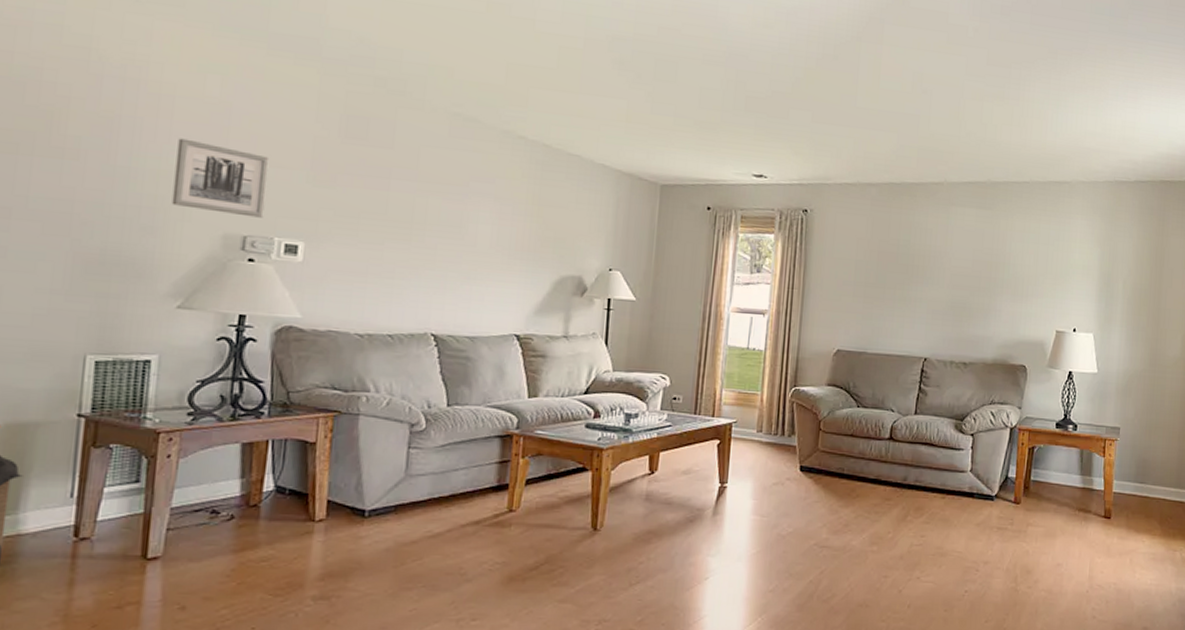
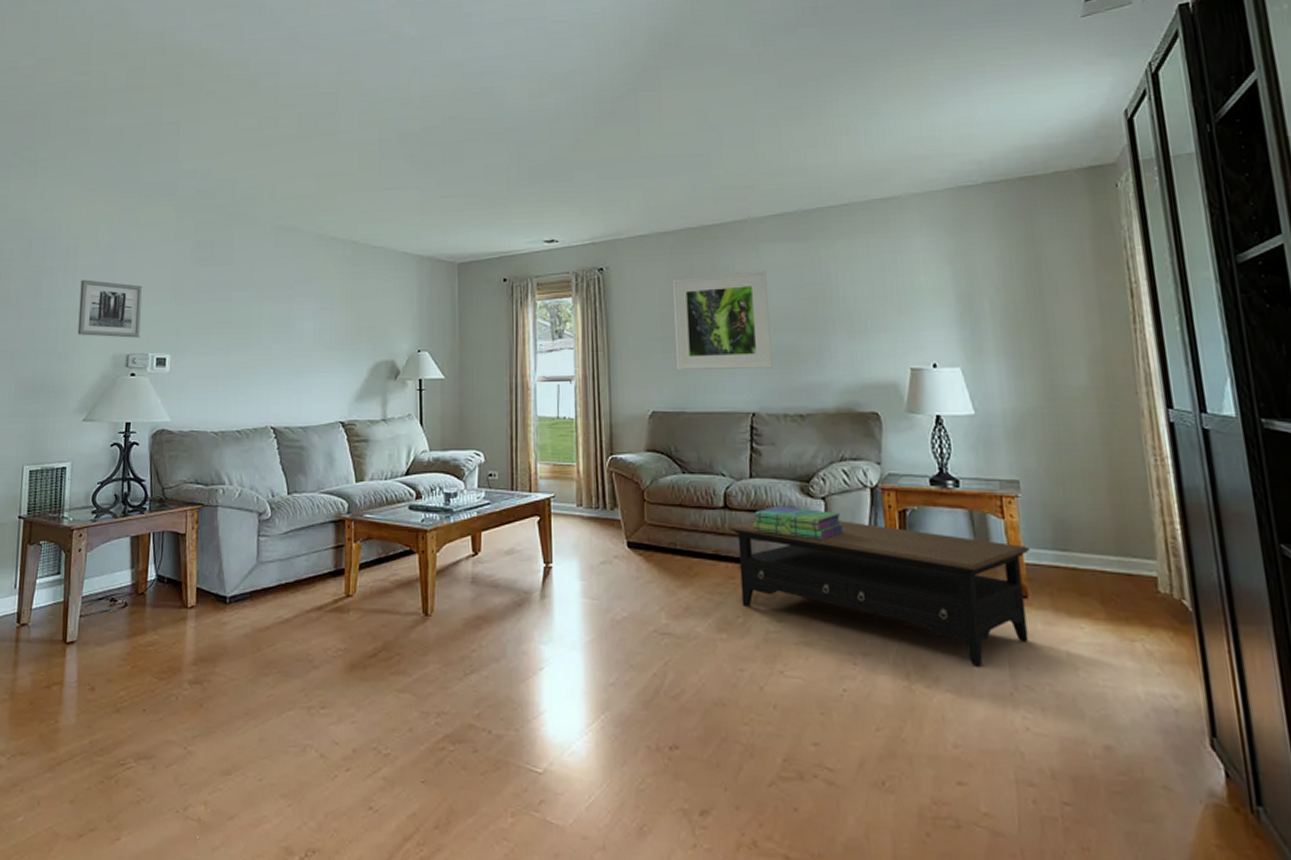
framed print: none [863,229,953,320] -> present [672,271,773,371]
coffee table: none [890,451,1119,571] -> present [728,520,1031,667]
stack of books: none [911,439,985,470] -> present [753,505,844,541]

